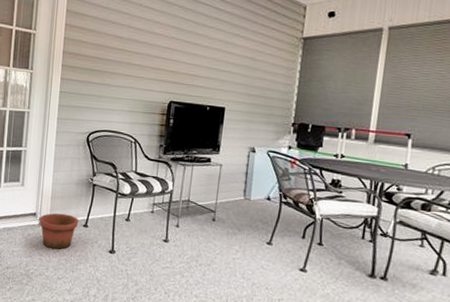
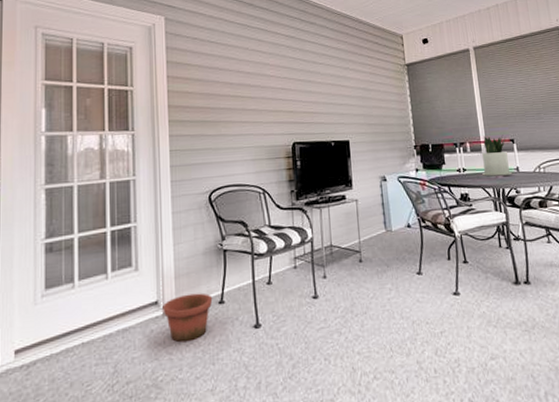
planter: none [362,125,400,172] -> present [482,135,512,177]

